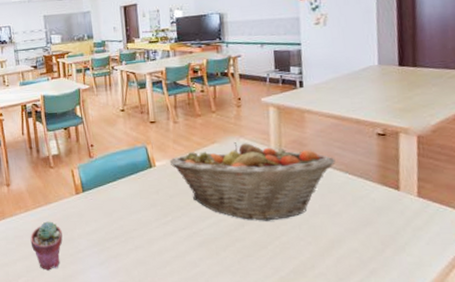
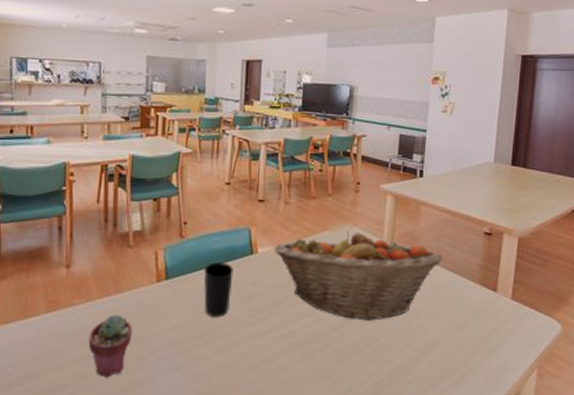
cup: none [112,176,138,222] -> present [203,262,234,318]

